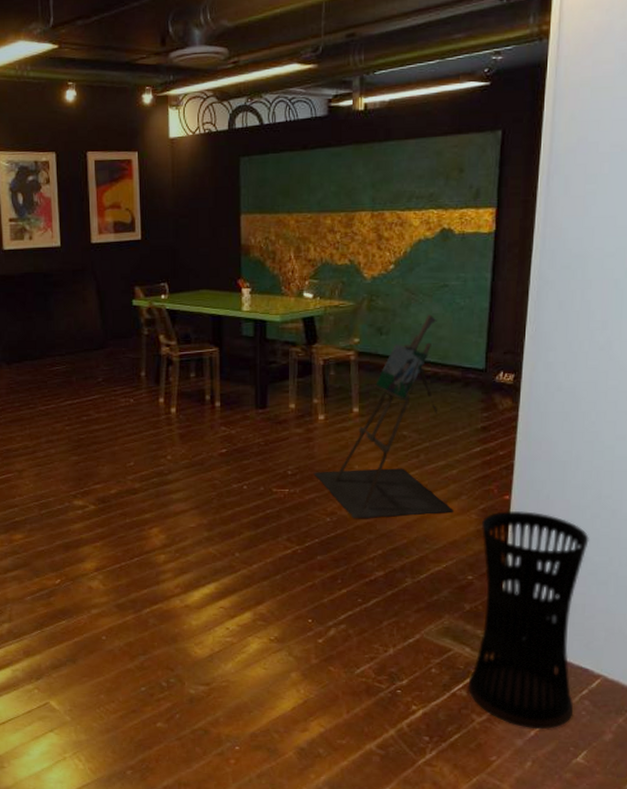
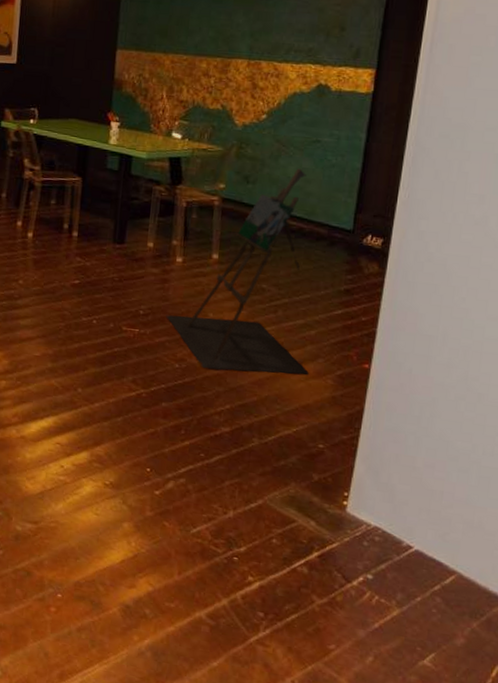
umbrella stand: present [469,510,589,730] -> none [311,380,452,623]

